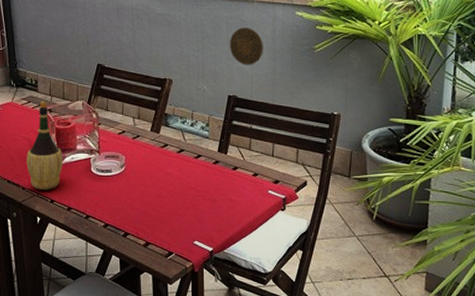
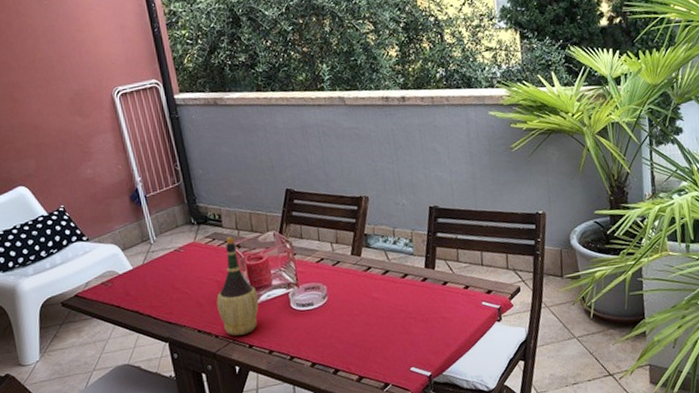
decorative plate: present [229,27,263,65] -> none [423,132,460,173]

